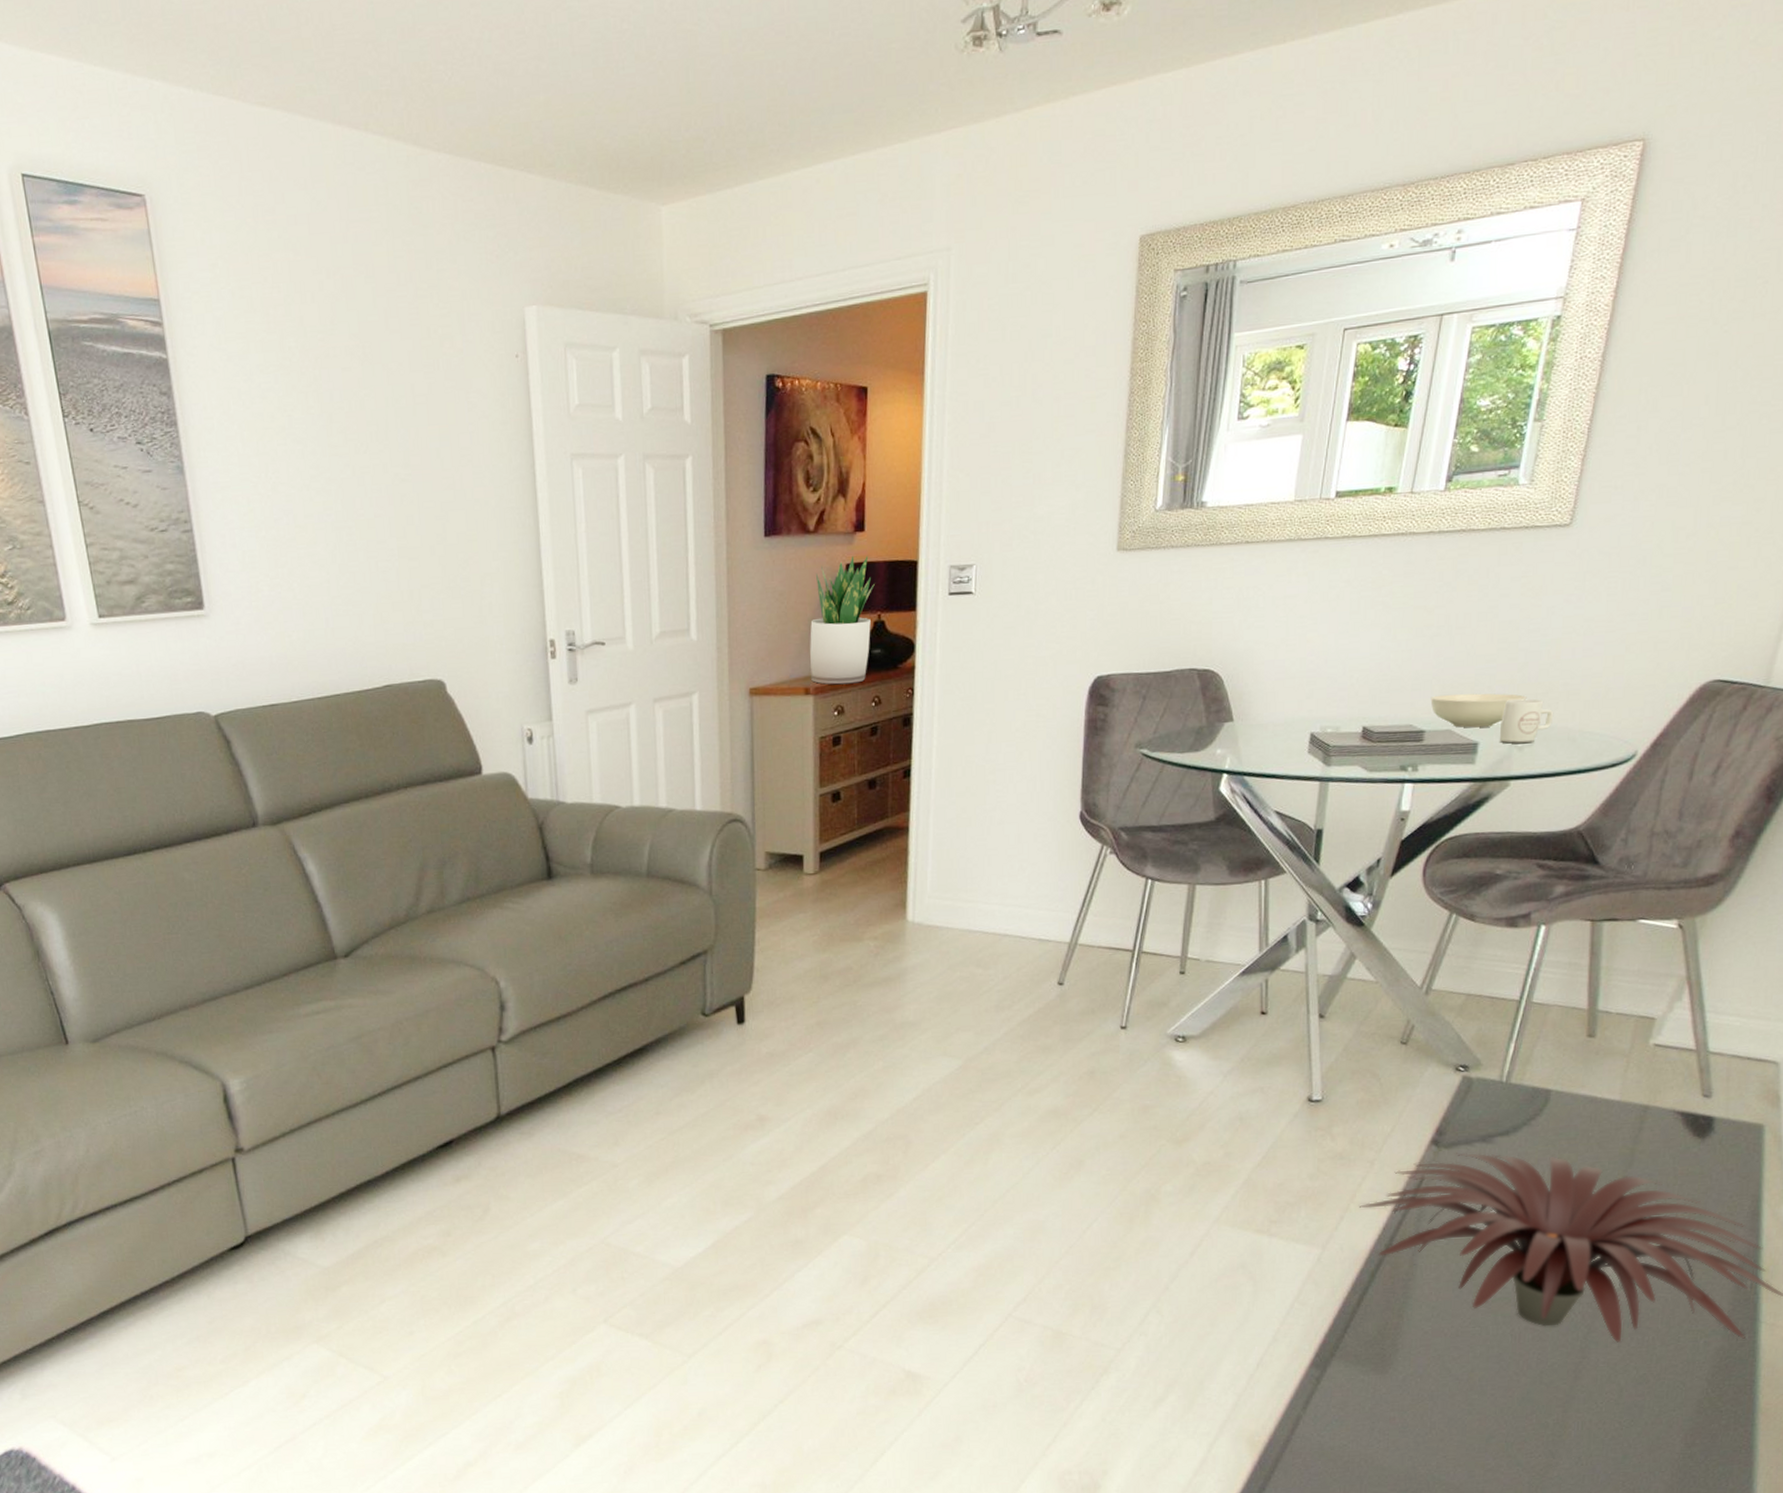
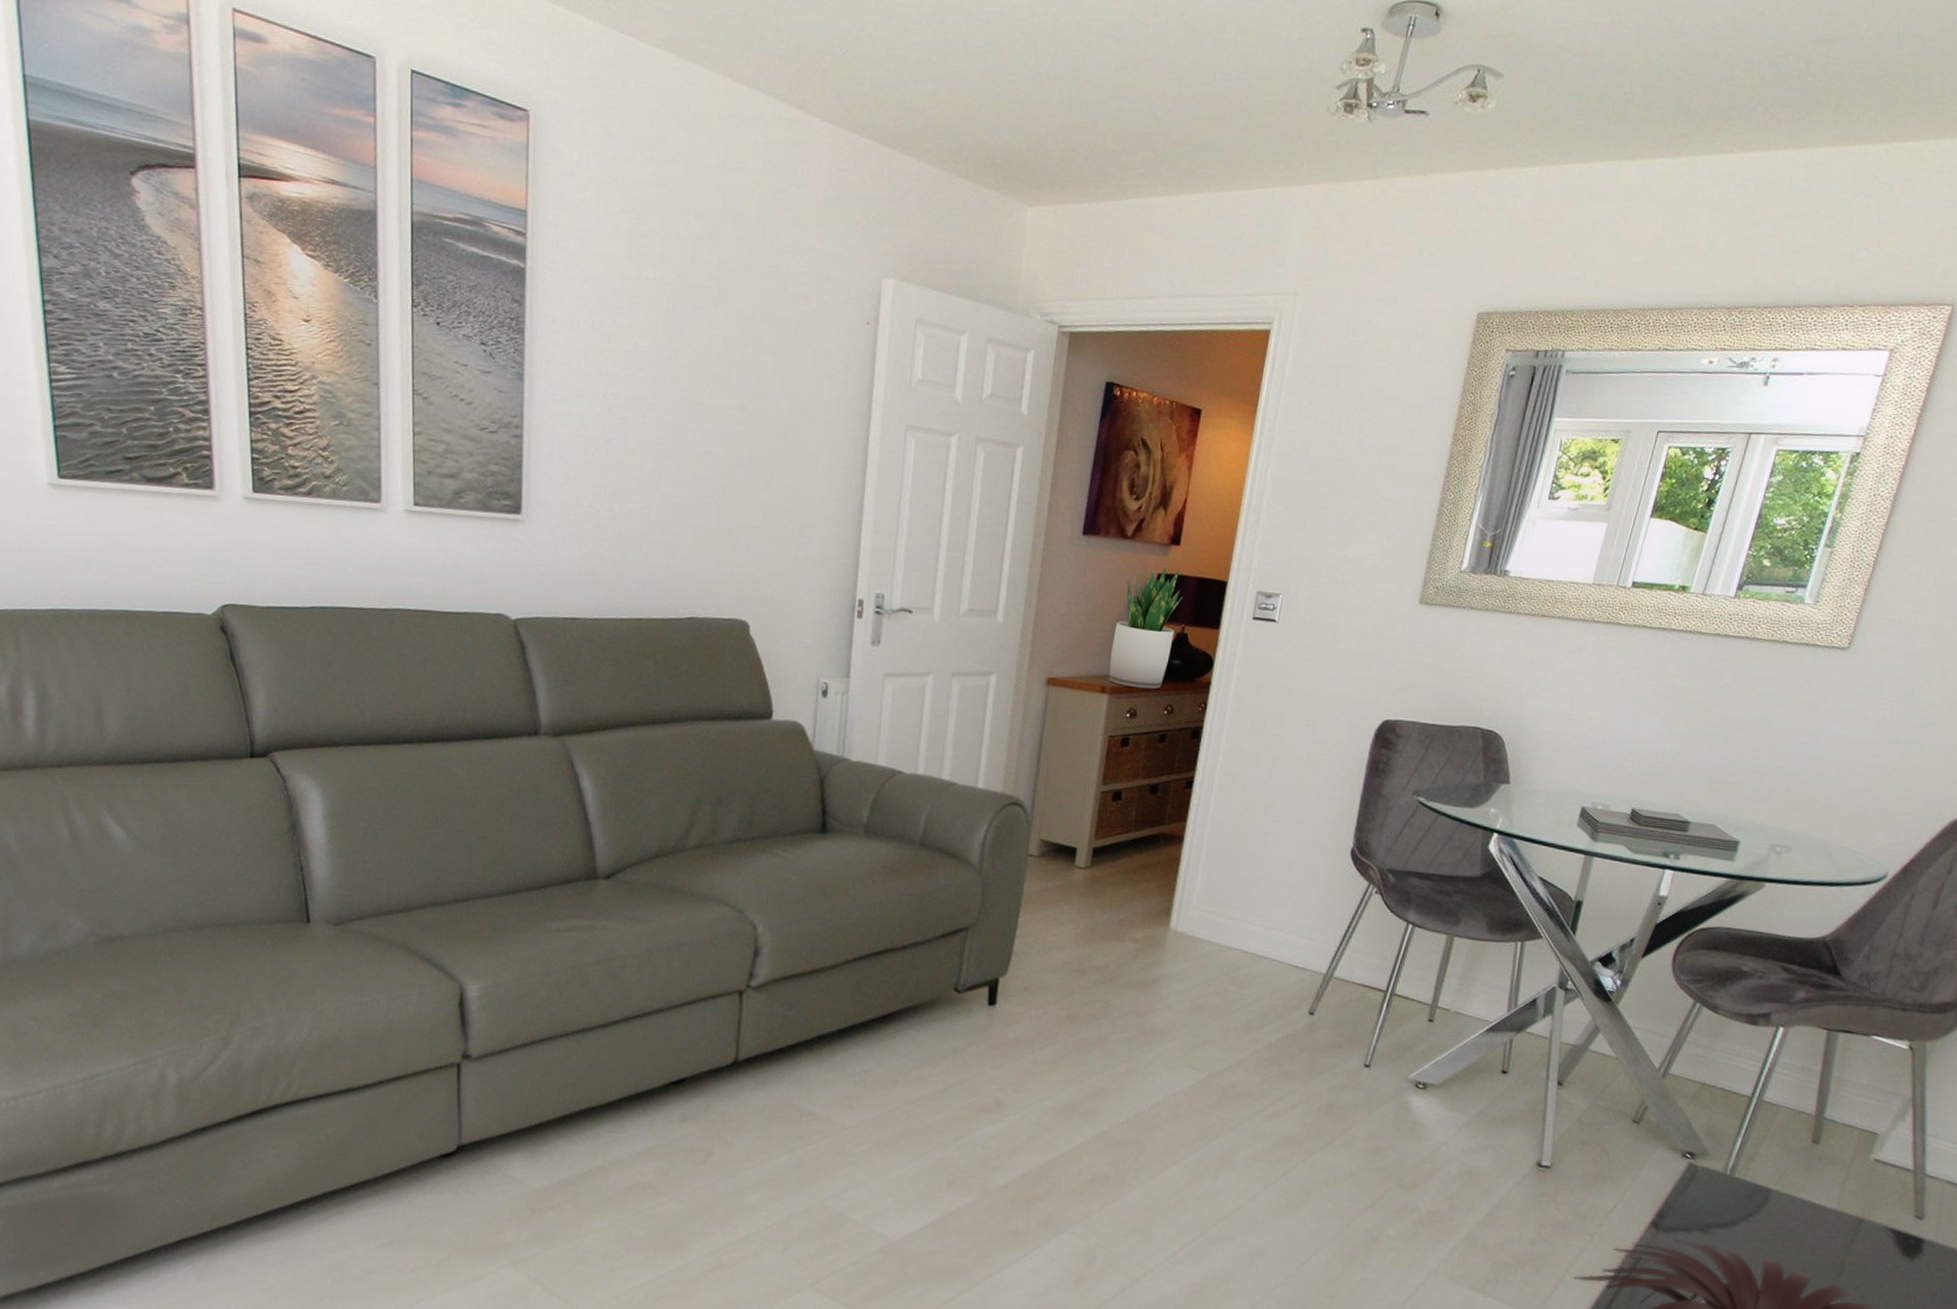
bowl: present [1430,693,1527,728] -> none [1698,789,1790,828]
mug: present [1499,699,1554,744] -> none [1759,805,1814,850]

